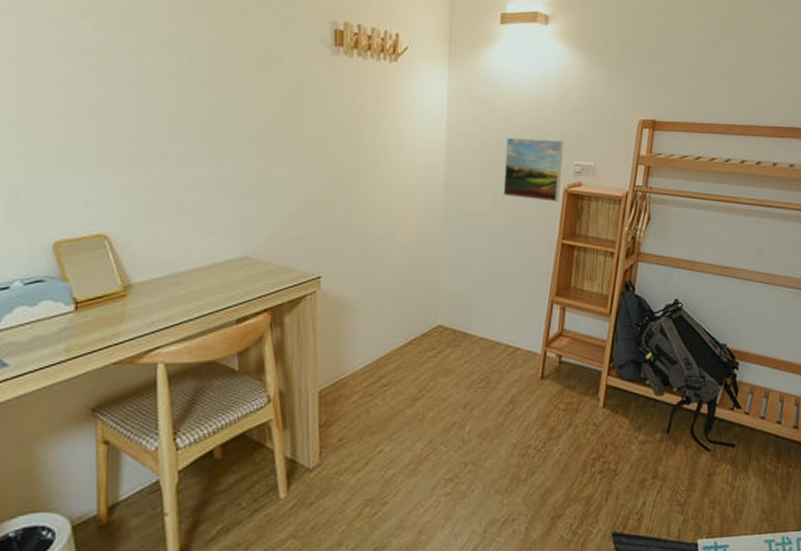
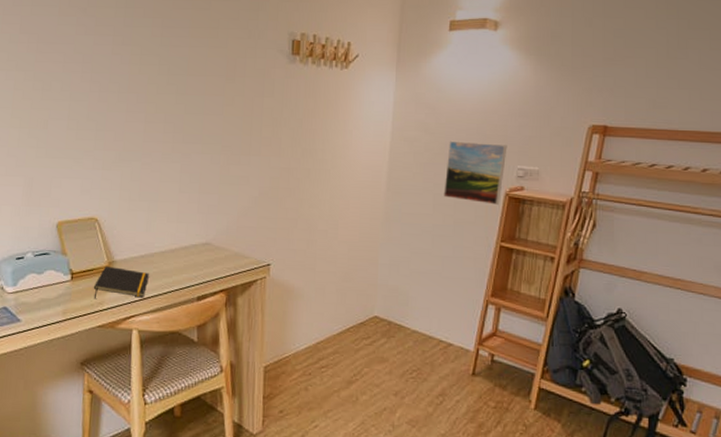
notepad: none [104,290,176,332] -> present [93,265,149,299]

